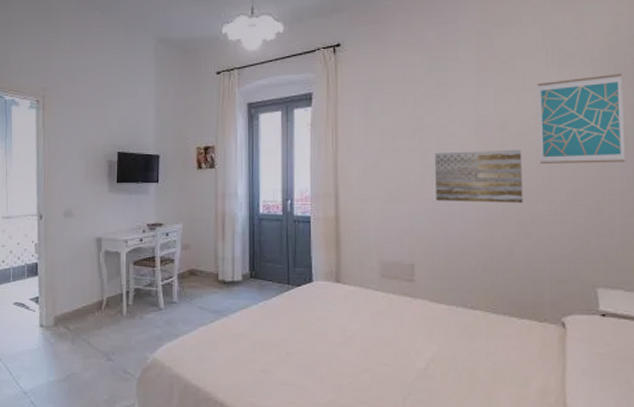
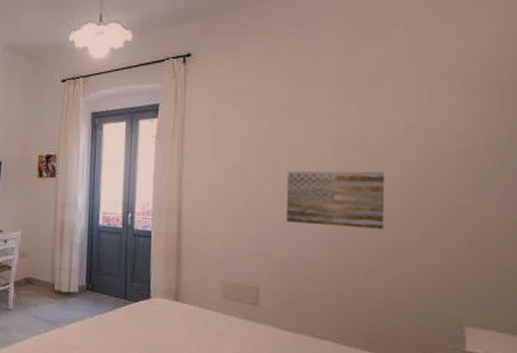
wall art: present [537,73,626,164] -> none [405,92,507,191]

